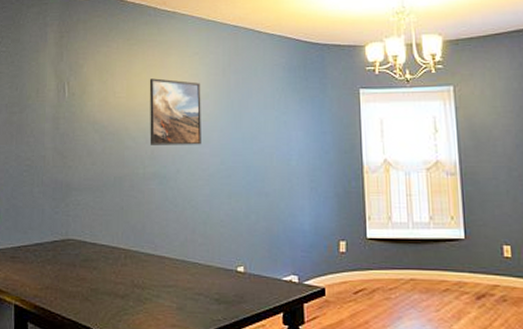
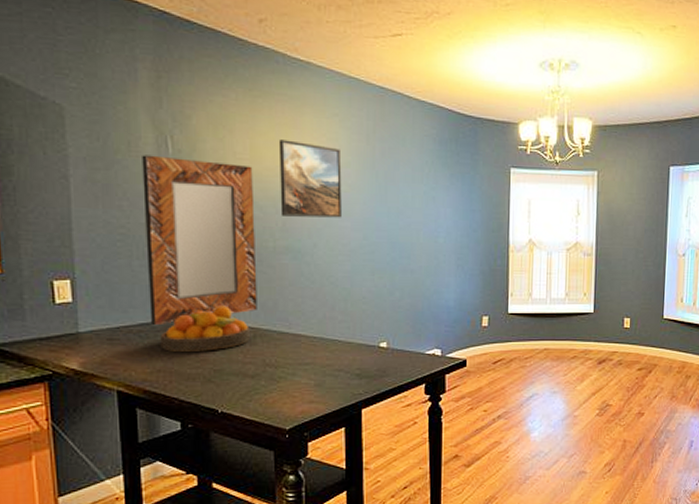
home mirror: none [43,99,129,246] -> present [142,155,257,326]
fruit bowl: none [50,227,121,272] -> present [160,305,250,353]

